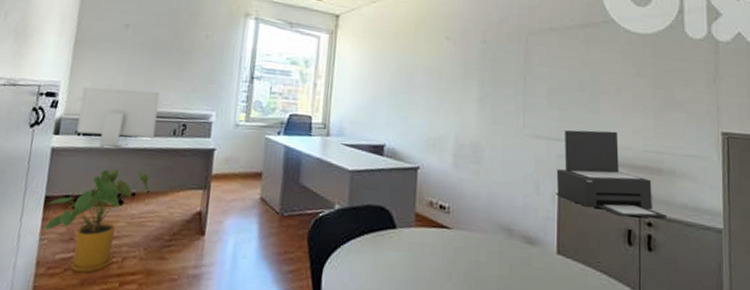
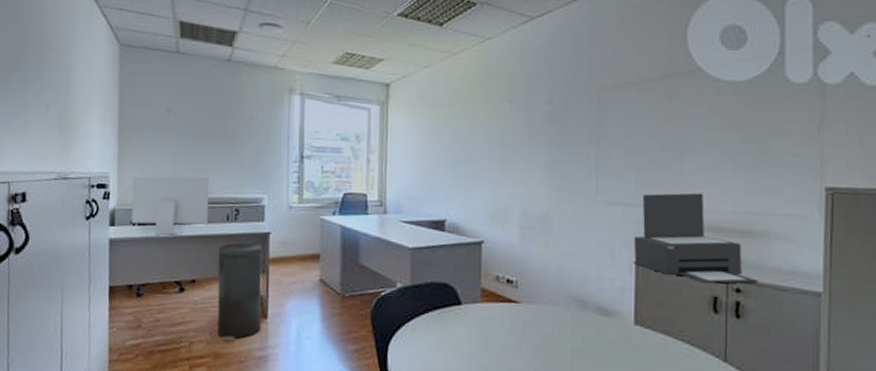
house plant: present [42,168,150,274] -> none [111,256,209,358]
pedal bin: none [152,157,207,257] -> present [217,242,263,340]

